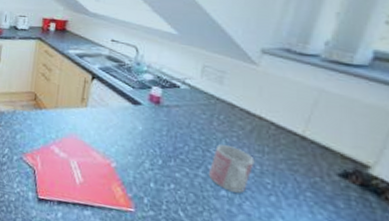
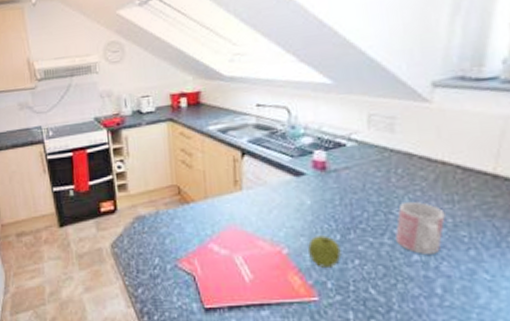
fruit: none [133,157,161,186] -> present [308,235,342,267]

